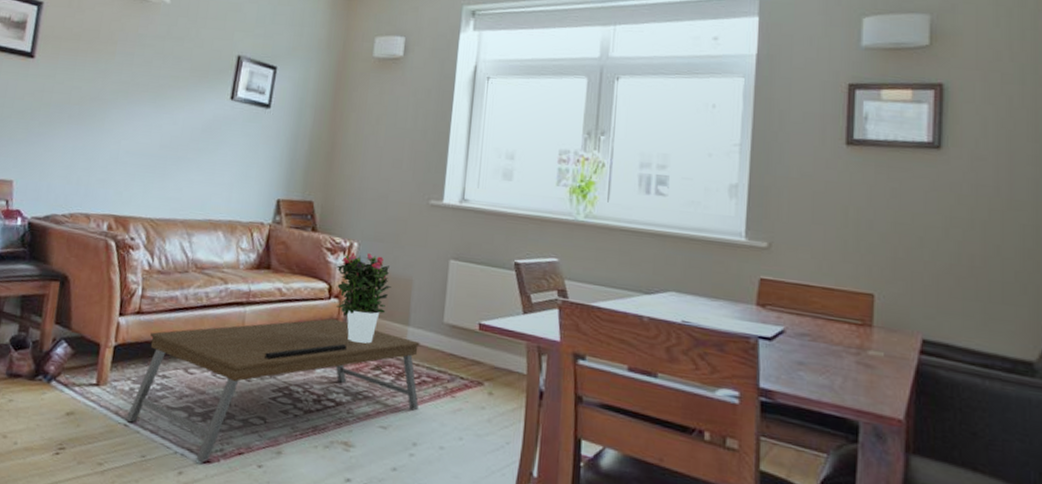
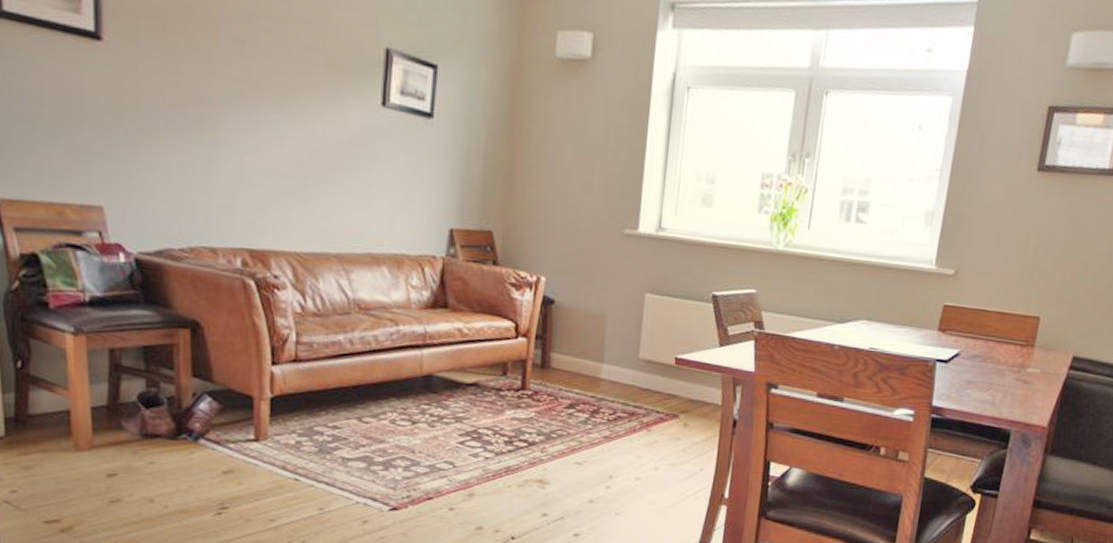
coffee table: present [125,318,420,462] -> none [295,358,615,509]
potted flower: present [336,251,391,344] -> none [523,287,584,383]

